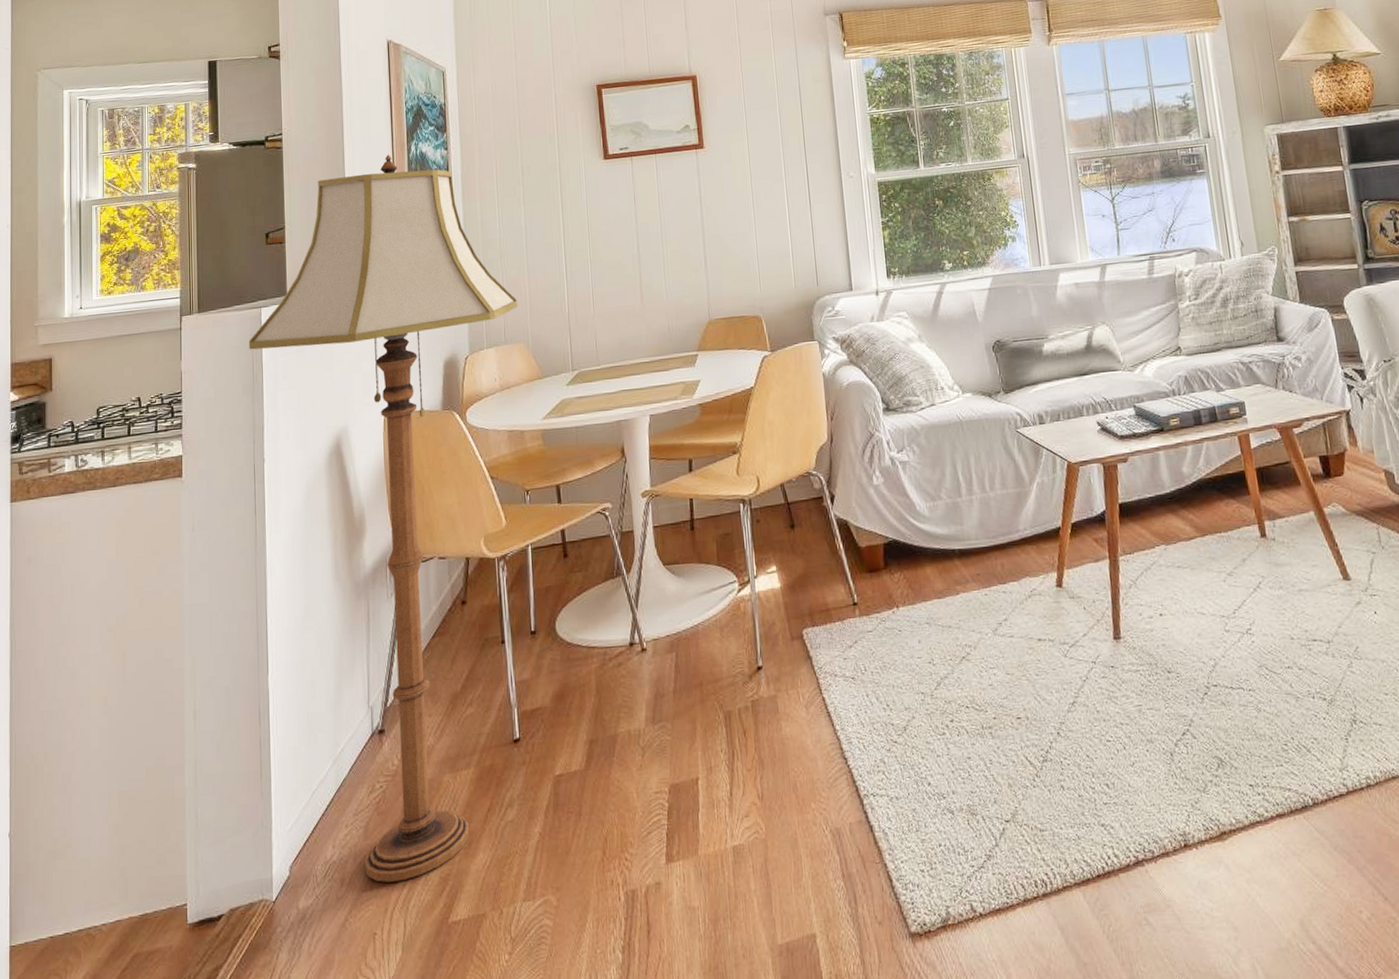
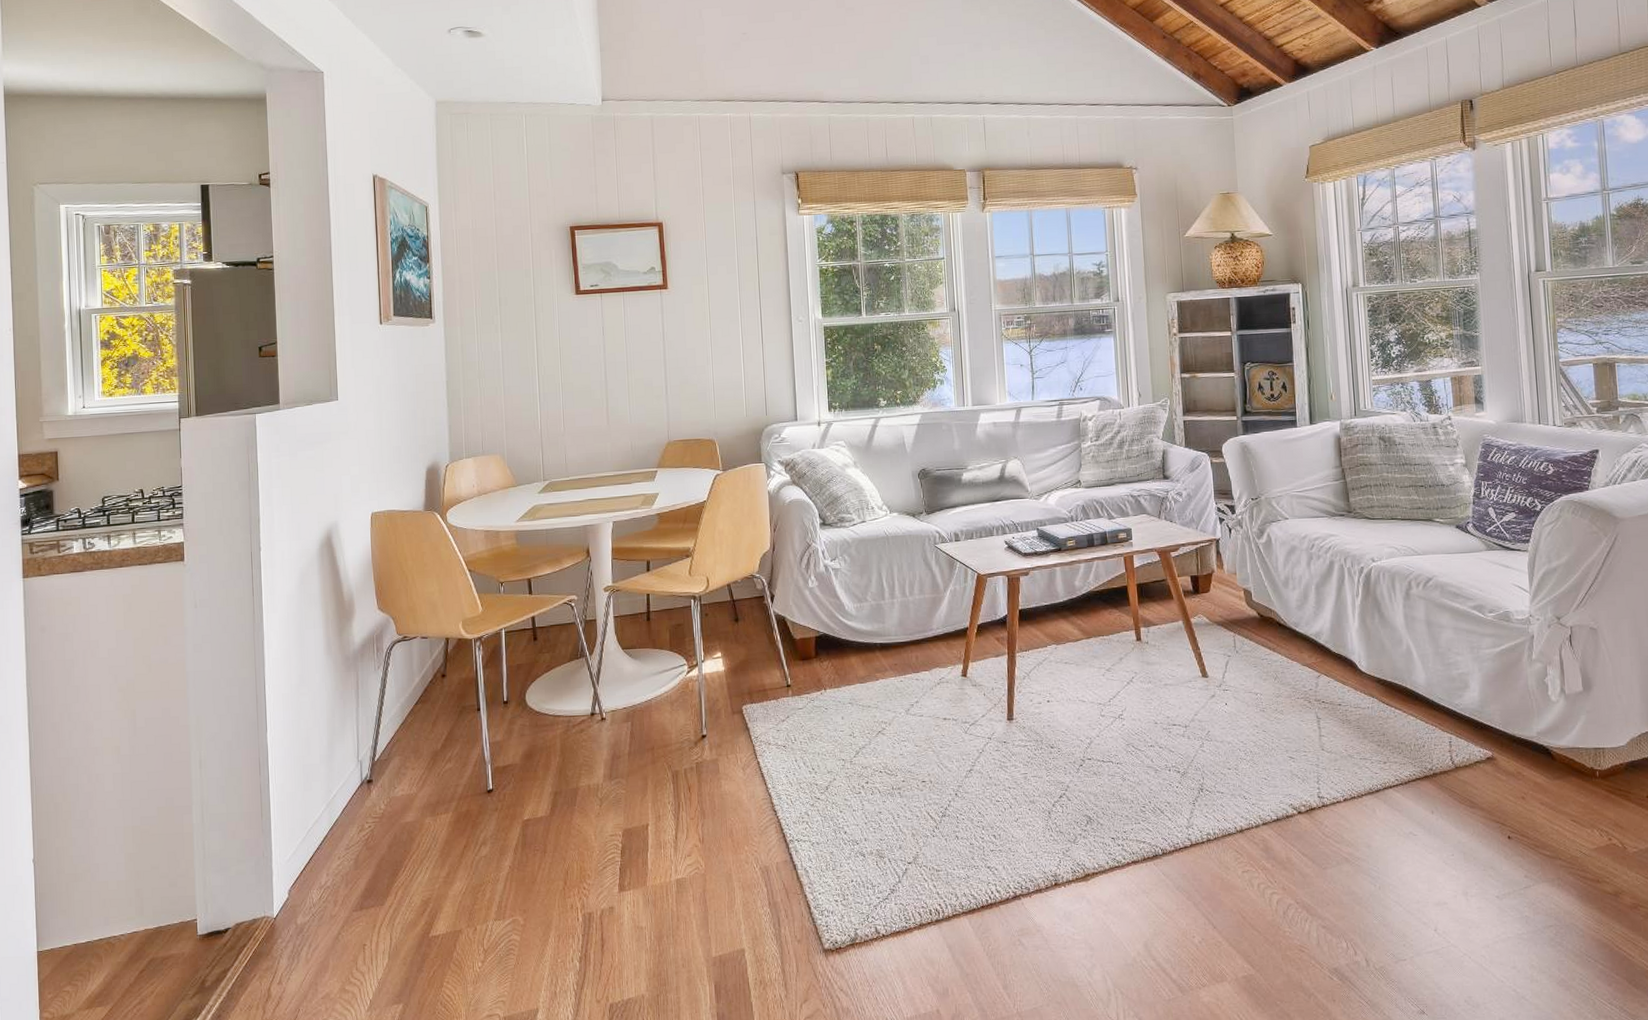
floor lamp: present [248,154,518,882] -> none [244,280,495,904]

